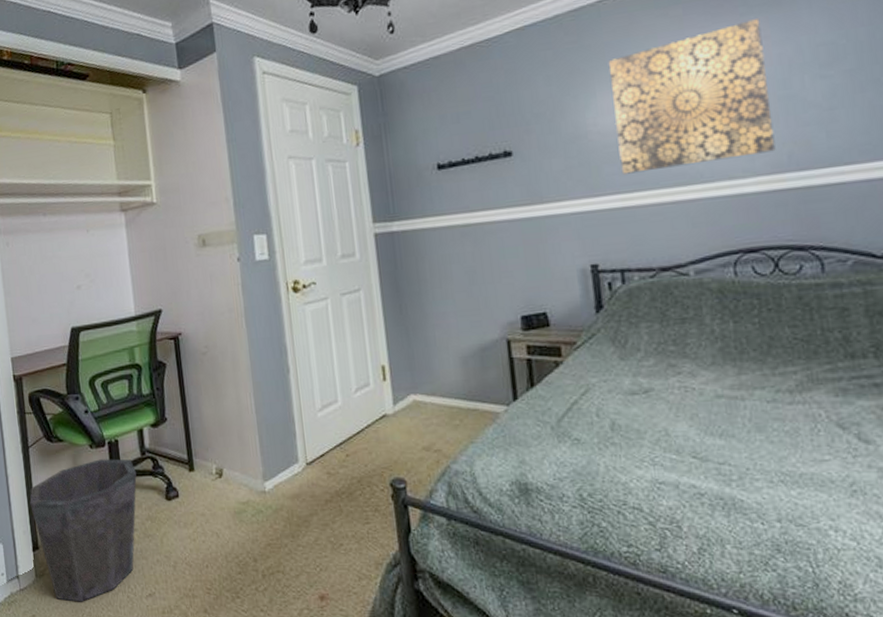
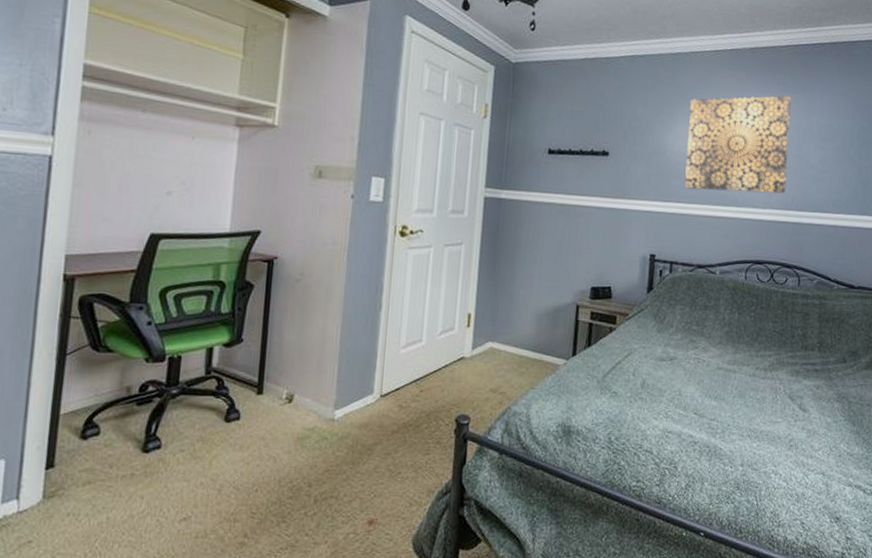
waste bin: present [29,459,137,602] -> none [53,374,196,526]

